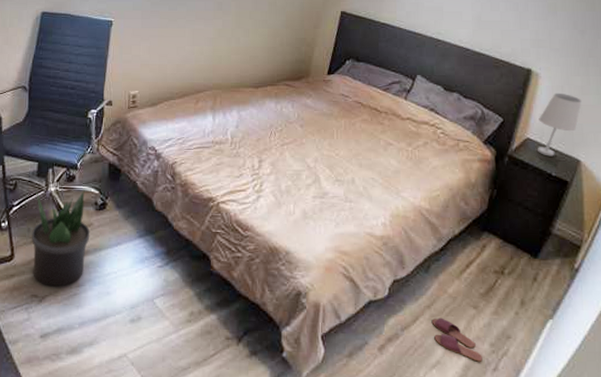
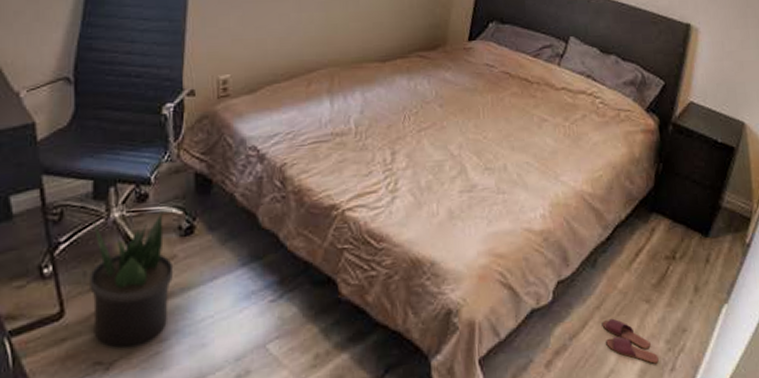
table lamp: present [536,92,582,157] -> none [701,48,743,121]

